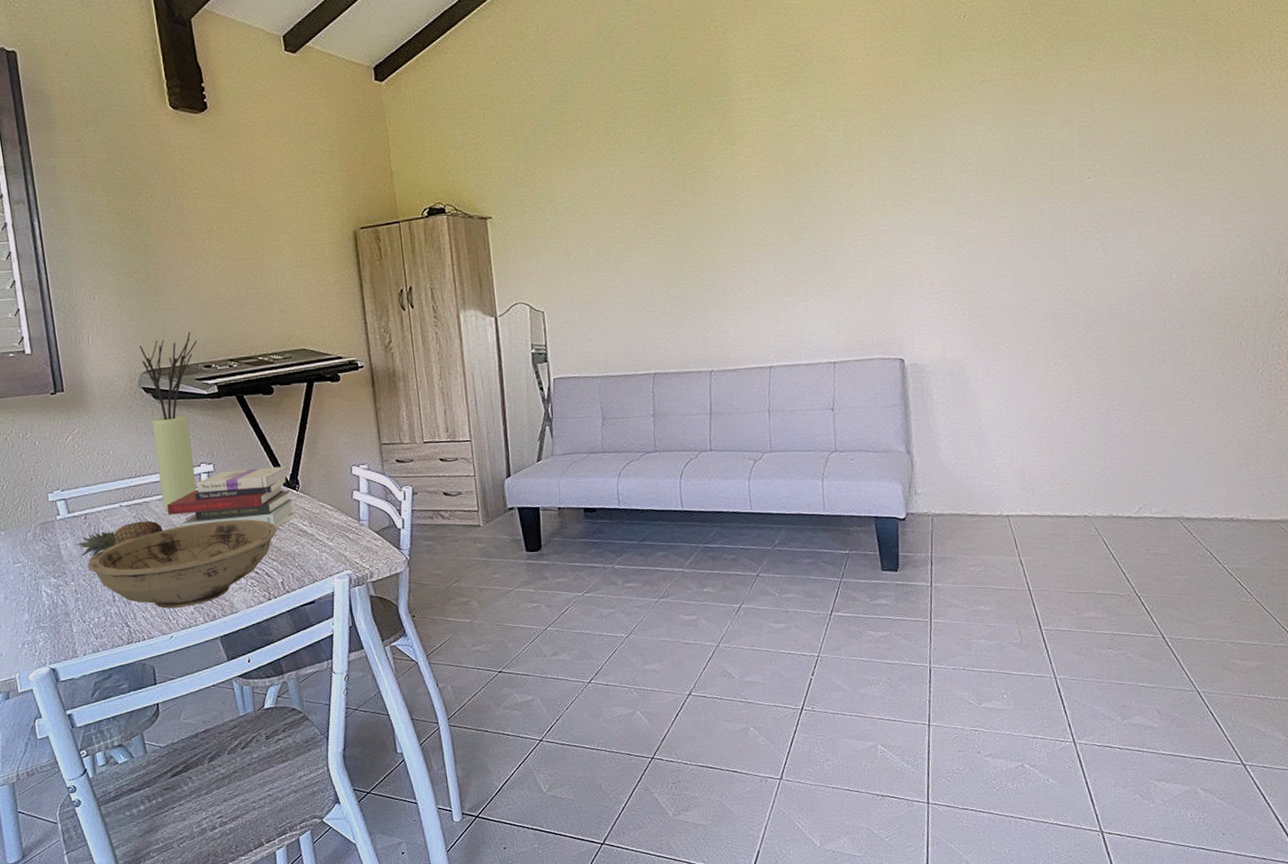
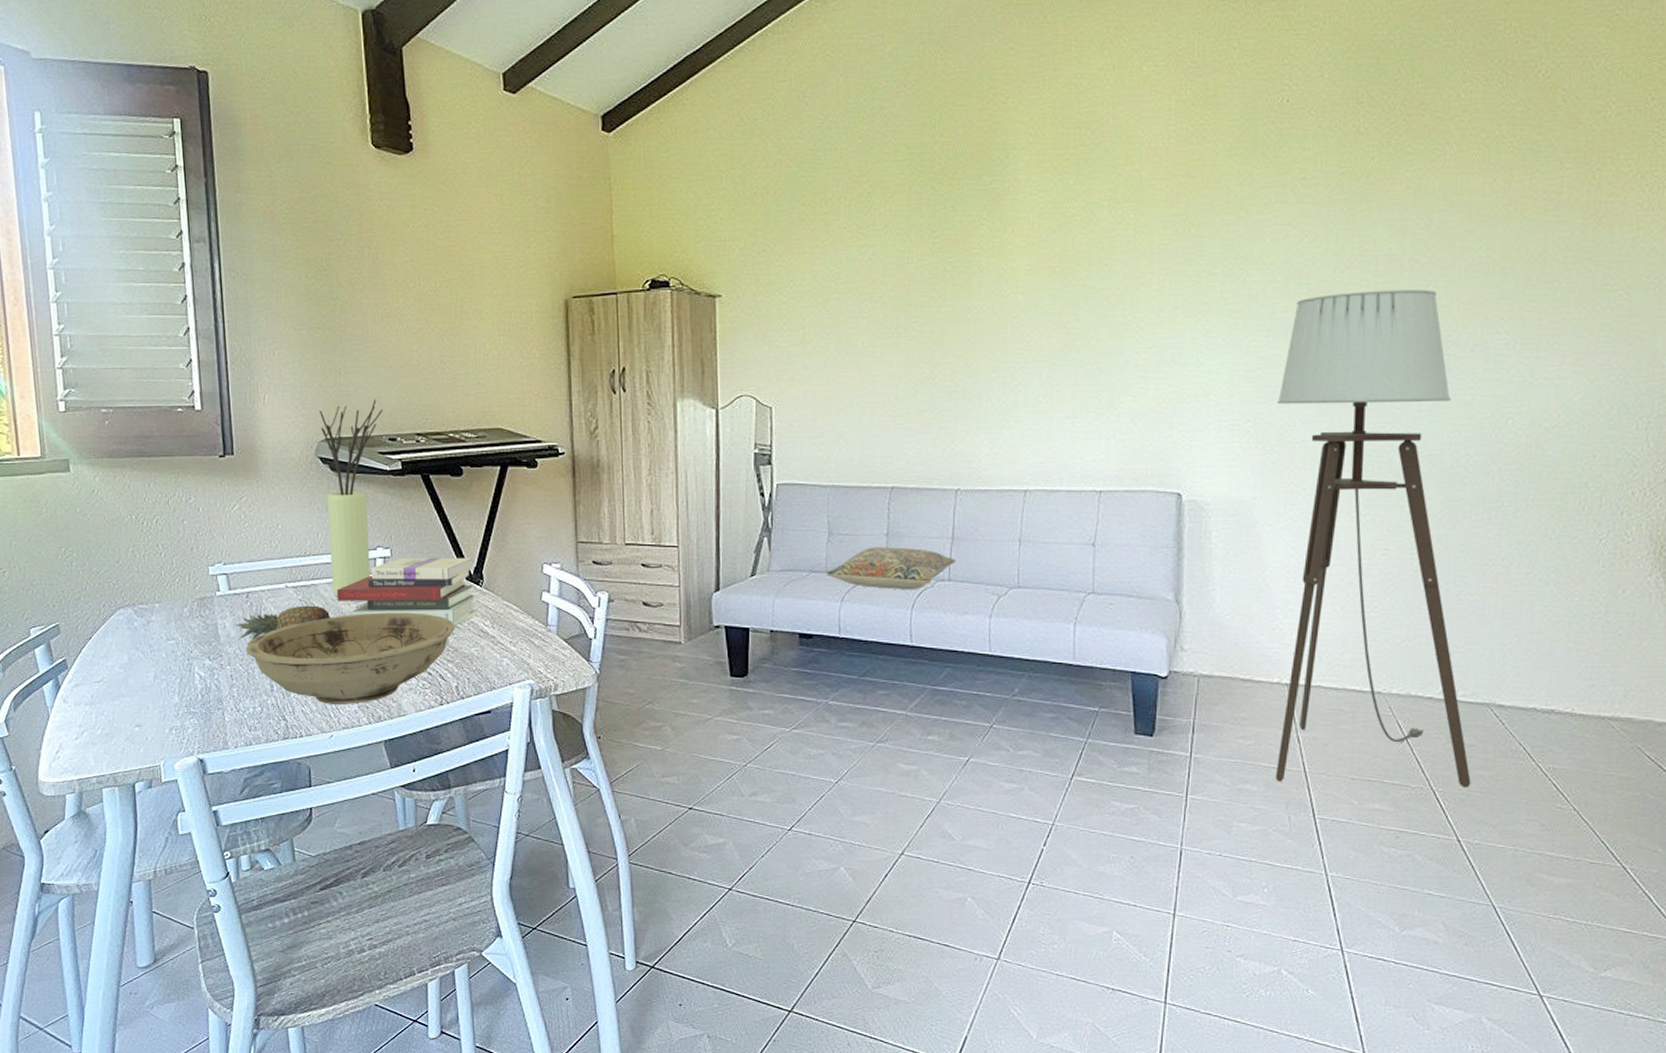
pillow: none [603,425,716,463] -> present [826,547,956,589]
floor lamp: none [978,168,1169,601] -> present [1275,289,1471,788]

